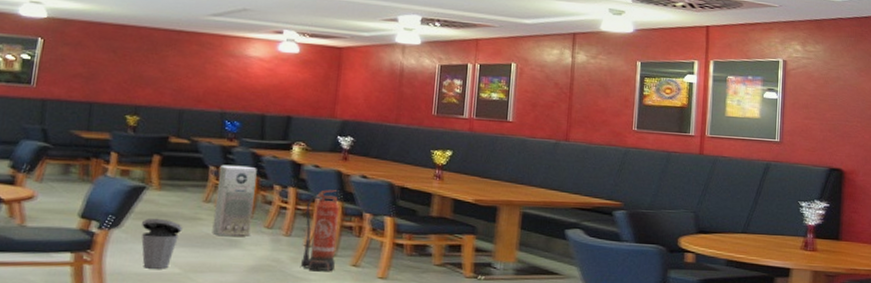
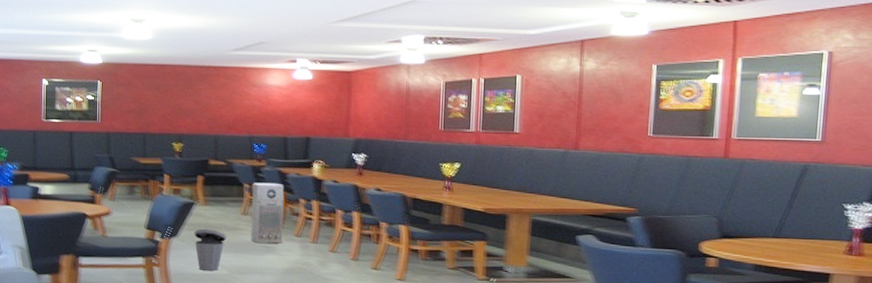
fire extinguisher: present [300,189,340,272] -> none [327,202,359,274]

